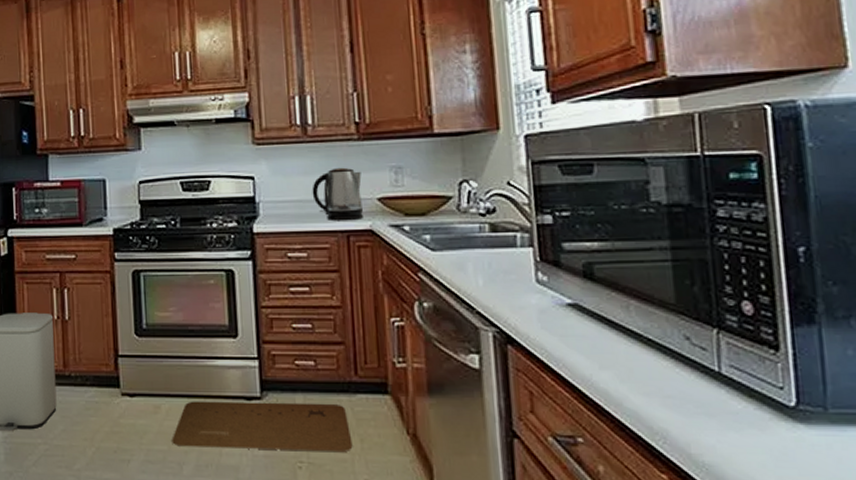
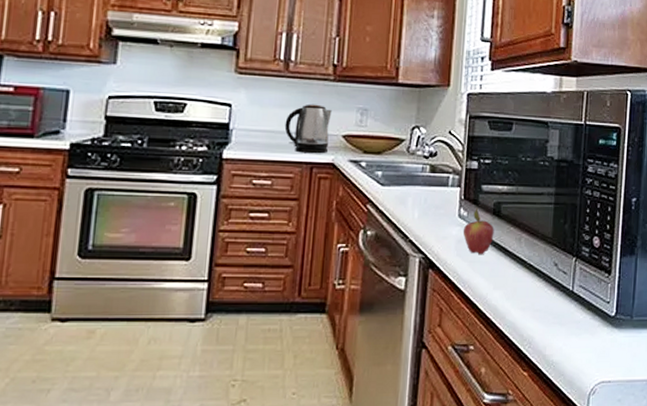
doormat: present [172,401,353,451] -> none [102,323,287,372]
fruit: none [545,270,589,326] -> present [463,207,494,254]

